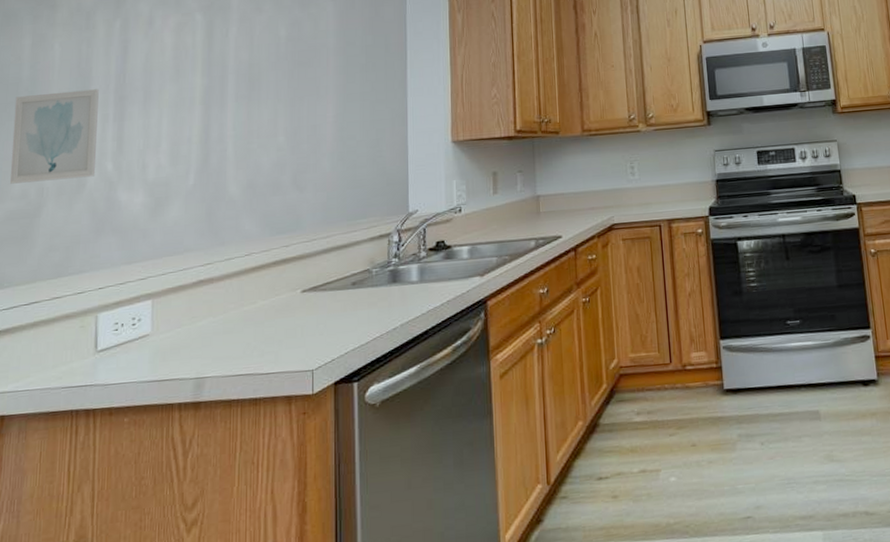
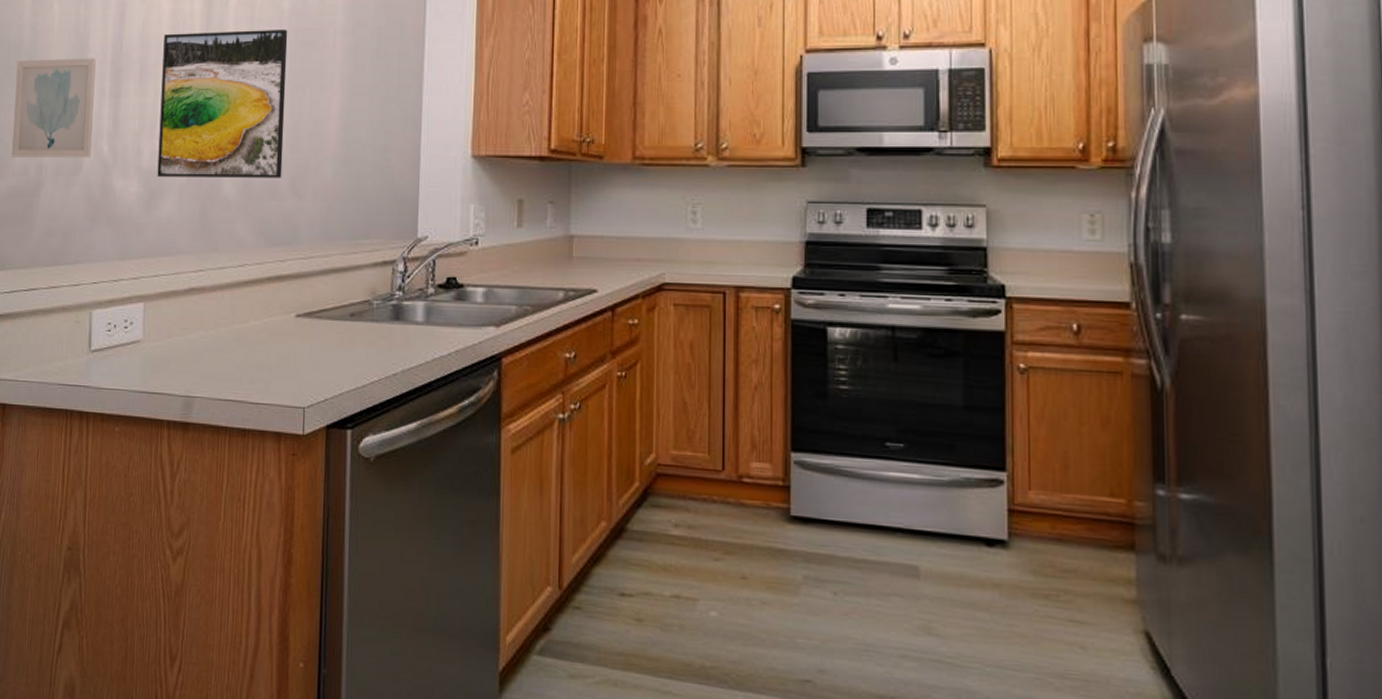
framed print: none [163,53,285,187] -> present [157,29,288,178]

